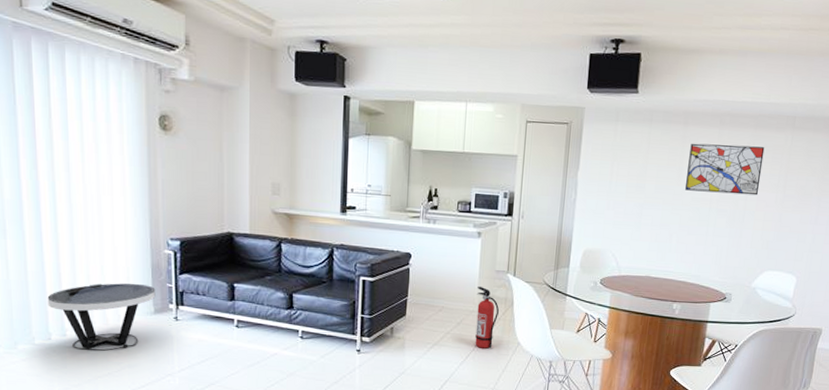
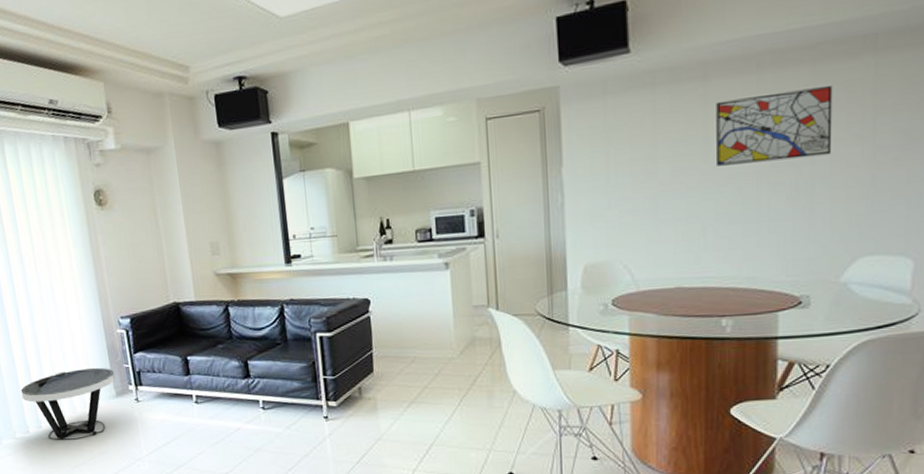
fire extinguisher: present [475,286,499,349] -> none [454,327,484,402]

